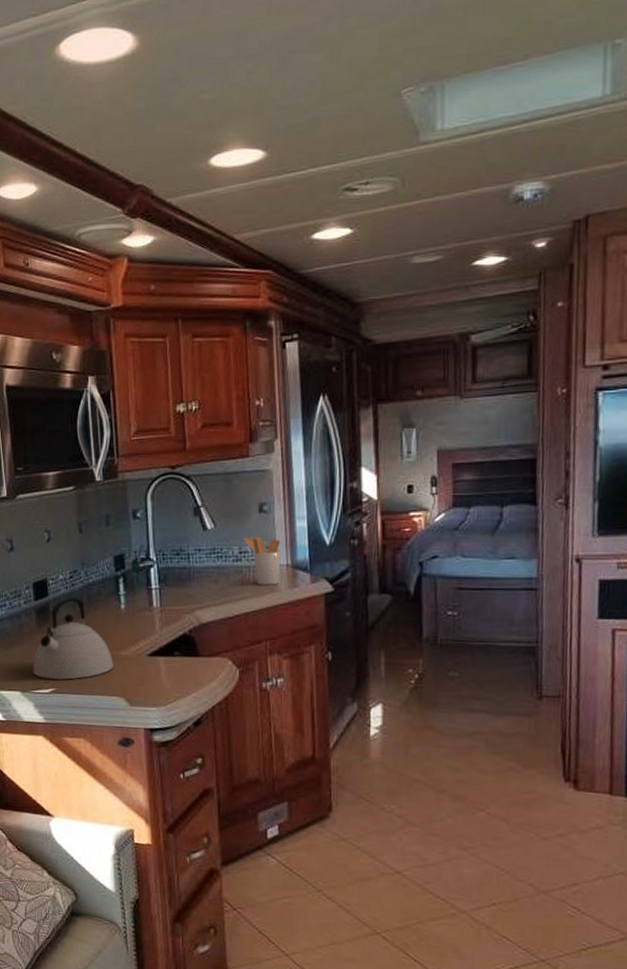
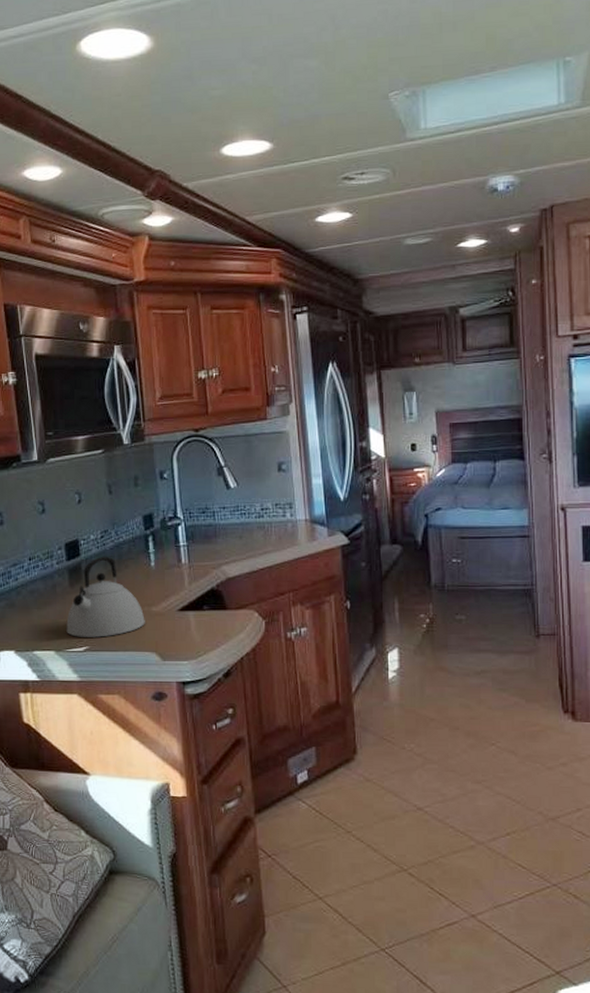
utensil holder: present [243,535,281,585] -> none [265,493,300,539]

